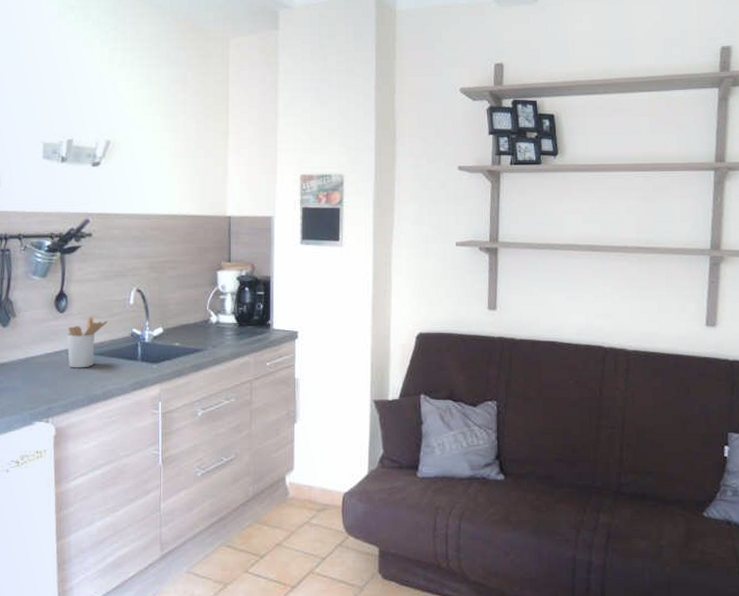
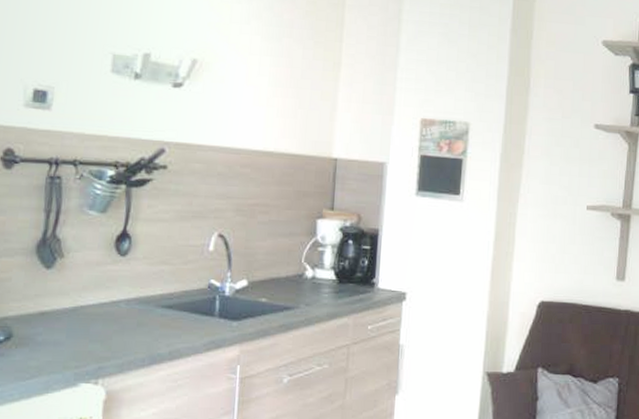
utensil holder: present [66,316,107,368] -> none [127,261,180,322]

